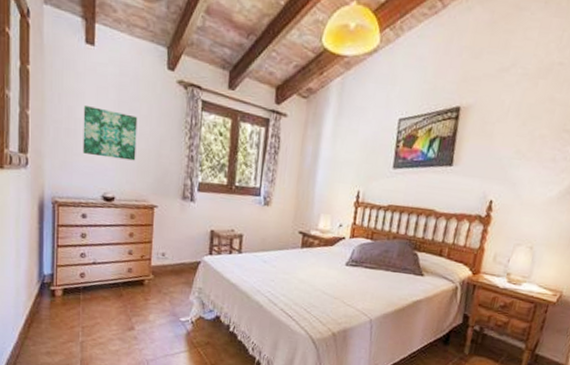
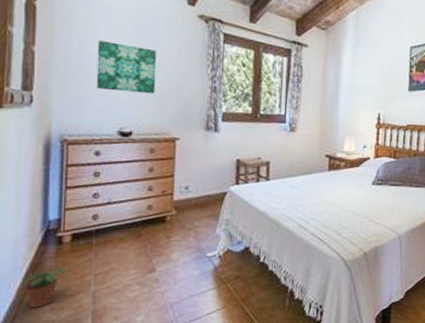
potted plant: none [22,316,59,351] -> present [21,267,67,308]

